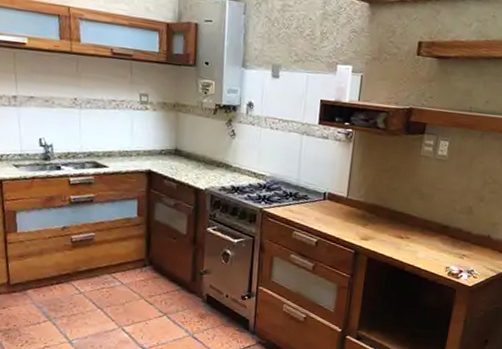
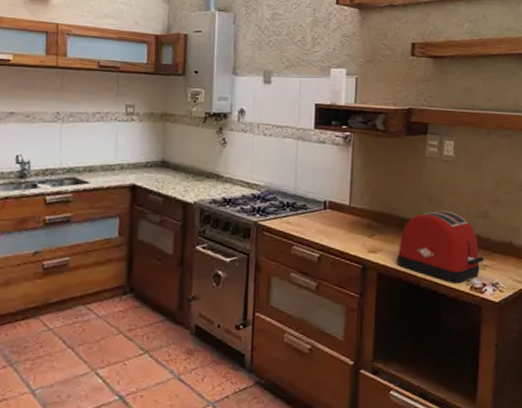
toaster: none [385,205,463,270] -> present [397,210,484,284]

